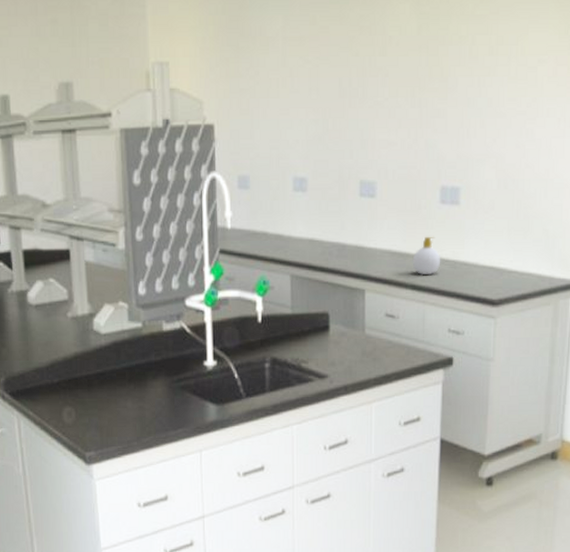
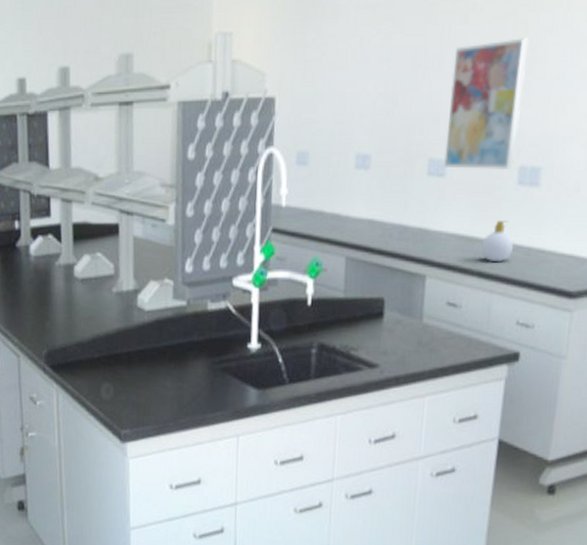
wall art: none [373,69,441,191] -> present [442,38,529,171]

